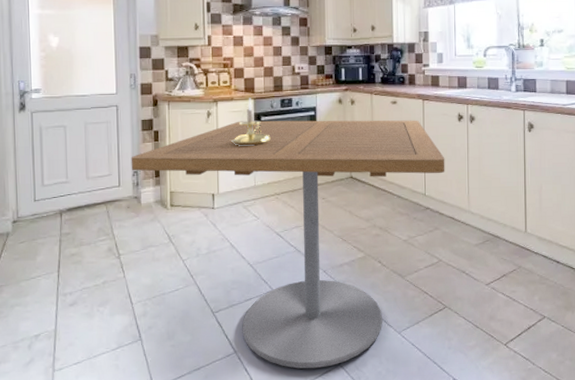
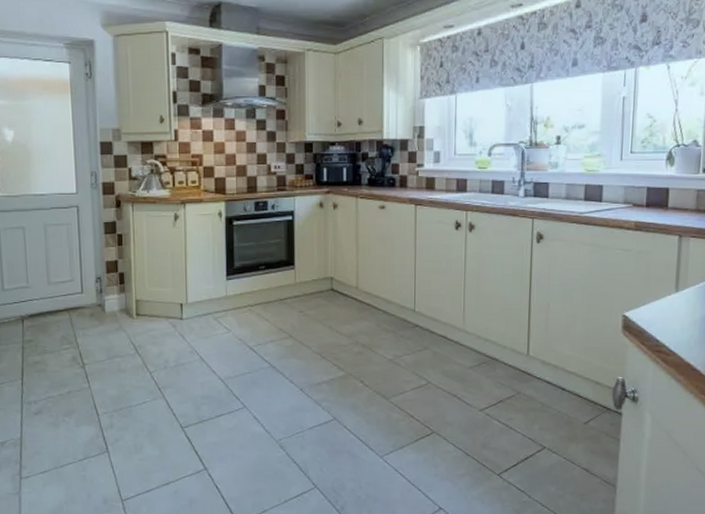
dining table: present [131,120,445,369] -> none [93,225,439,490]
candle holder: present [230,98,271,147] -> none [199,200,244,254]

